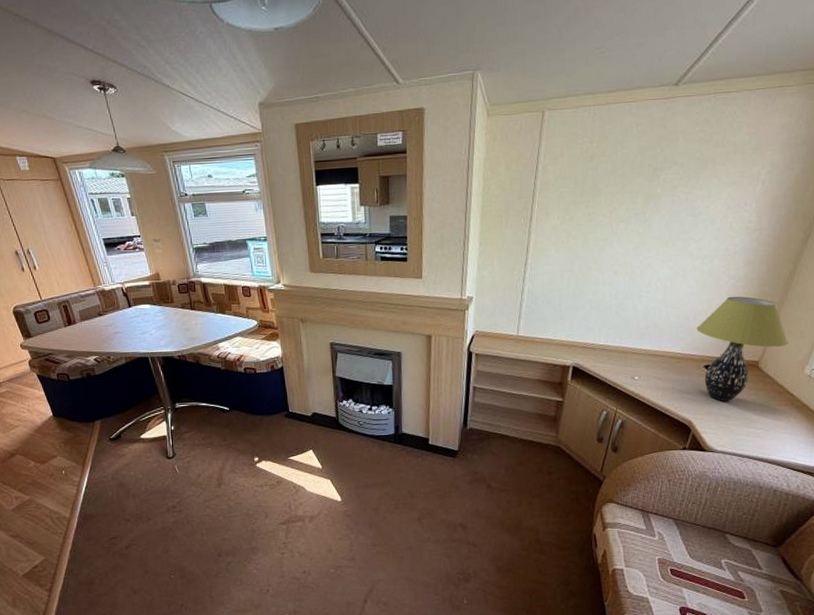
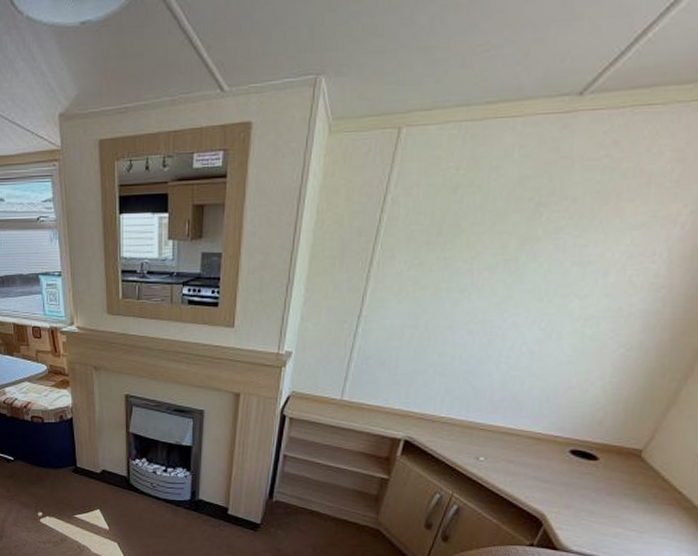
table lamp: present [696,296,789,401] -> none [565,368,687,495]

